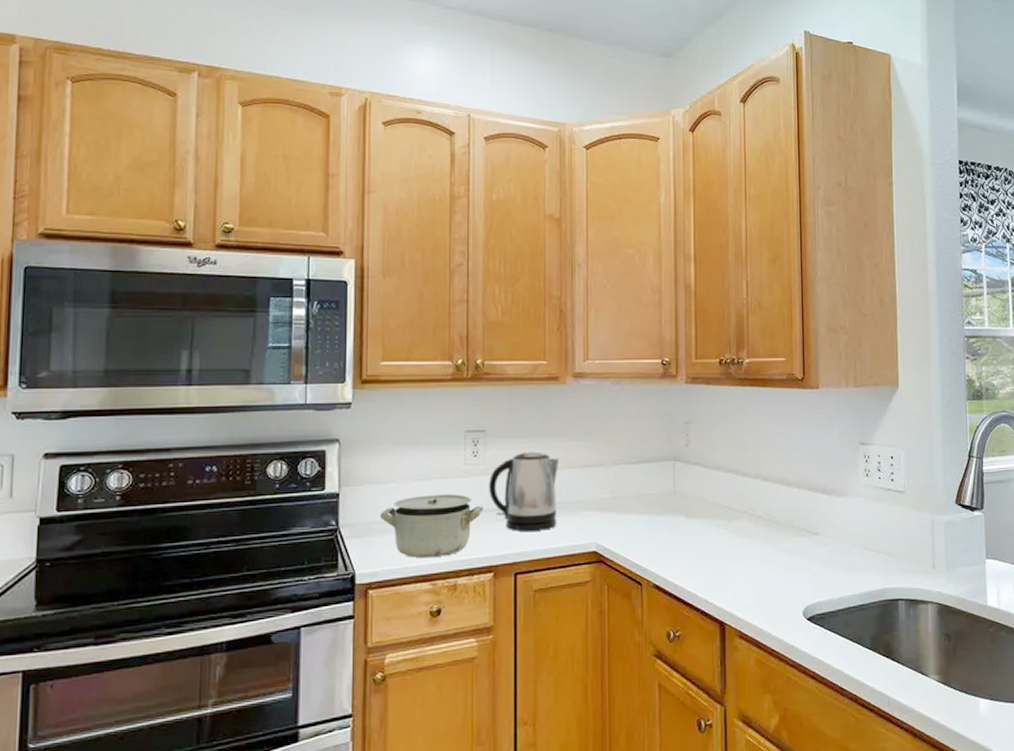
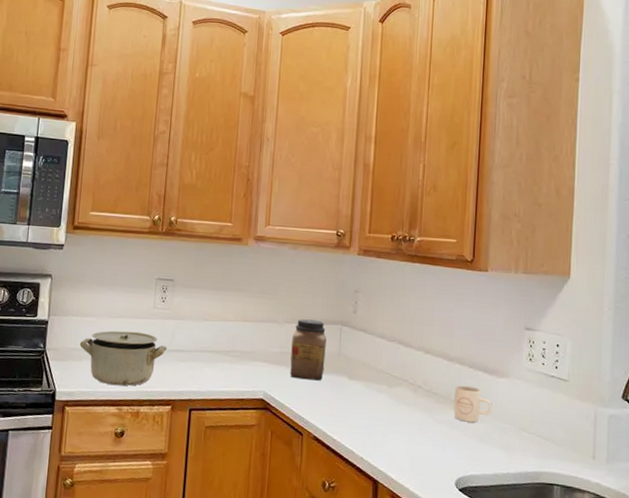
kettle: present [489,451,559,531] -> none [173,302,236,374]
jar: none [623,458,660,525] -> present [290,319,327,381]
mug: none [795,509,833,548] -> present [454,385,492,423]

